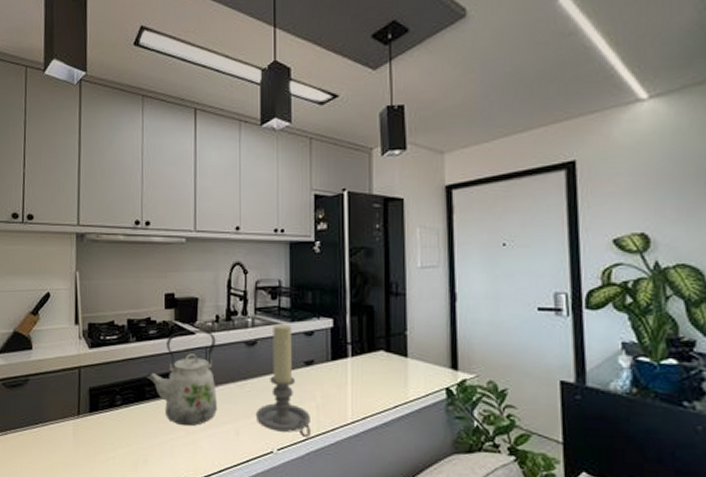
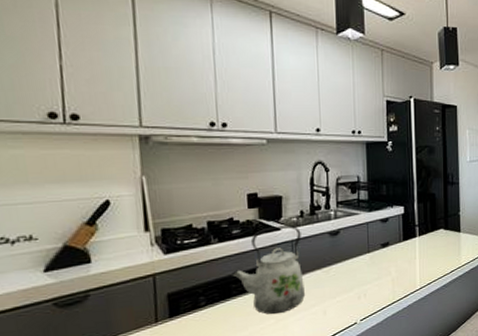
candle holder: present [255,324,310,438] -> none [340,214,387,307]

